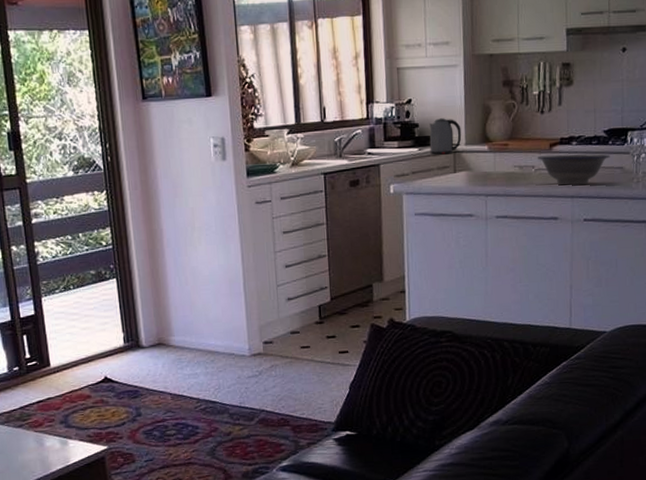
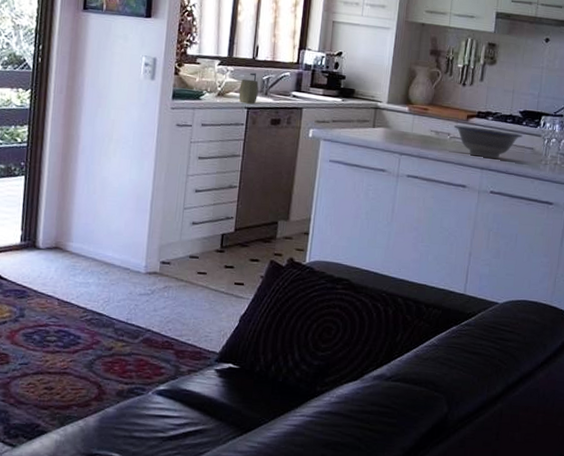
soap dispenser: none [312,136,333,170] -> present [239,72,259,104]
kettle: present [429,118,462,155] -> none [352,74,386,110]

